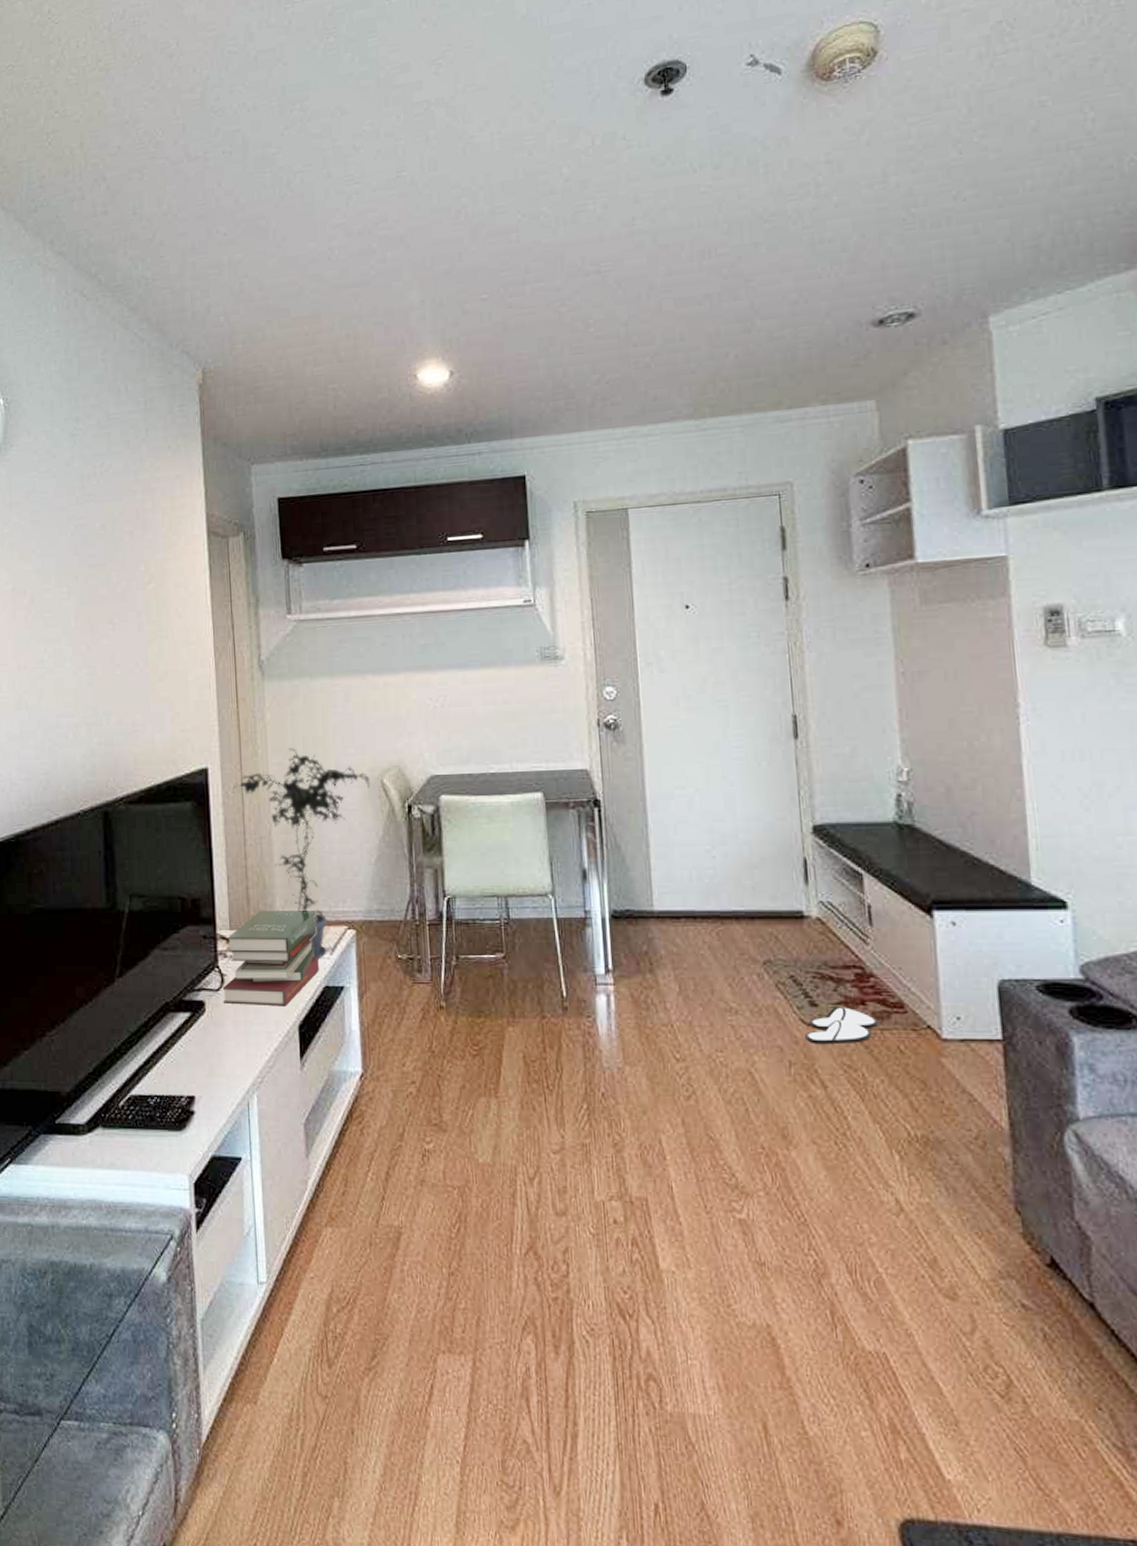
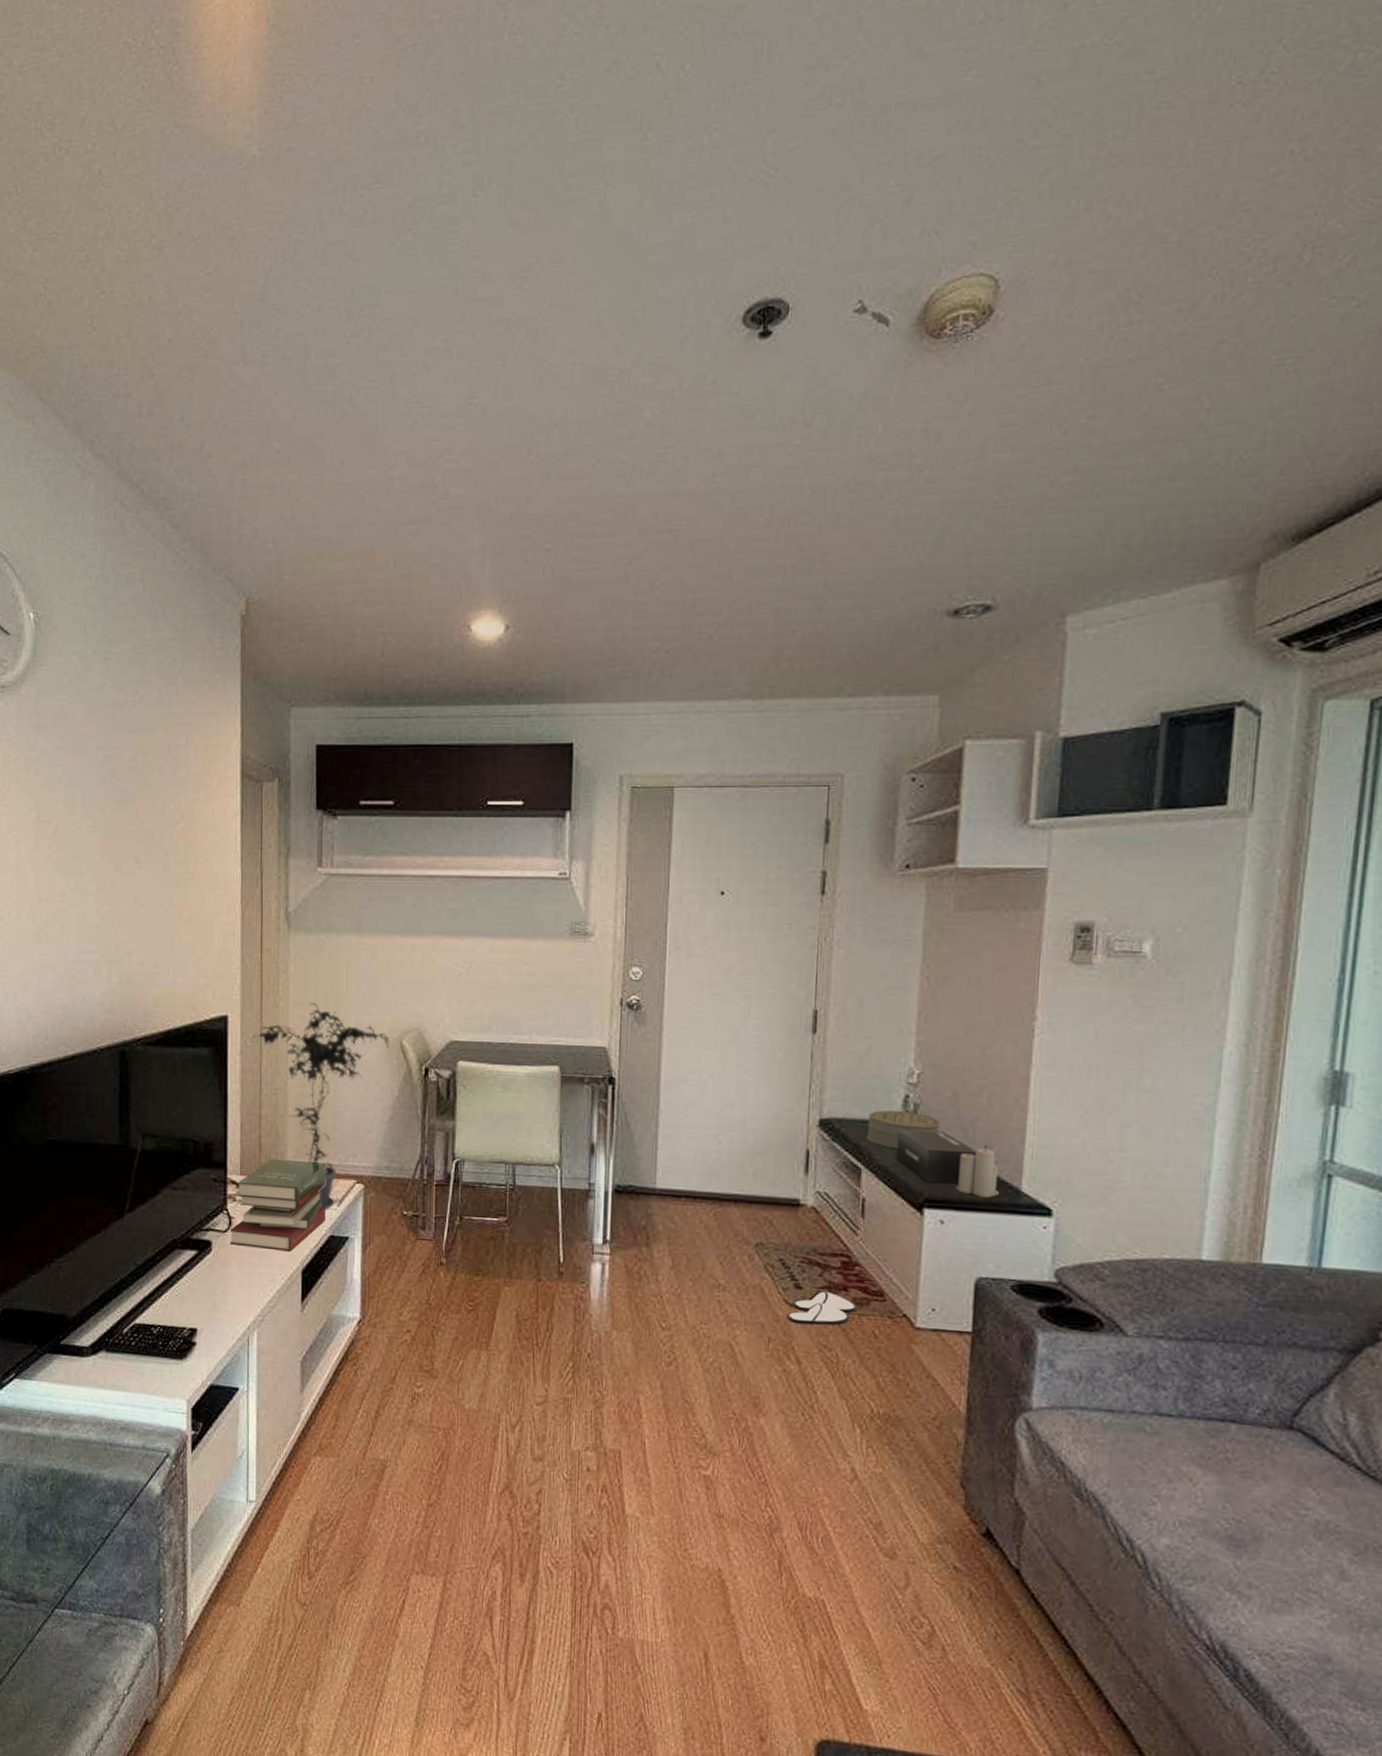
decorative box: none [862,811,938,851] -> present [866,1110,940,1150]
box: none [895,829,979,883] -> present [897,1129,976,1184]
candle: none [961,840,1010,894] -> present [954,1145,1000,1198]

